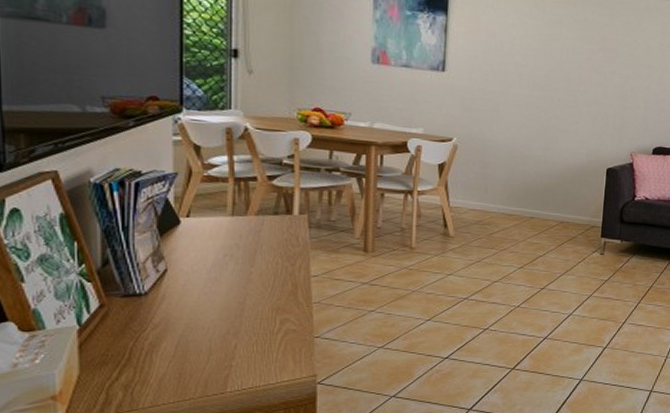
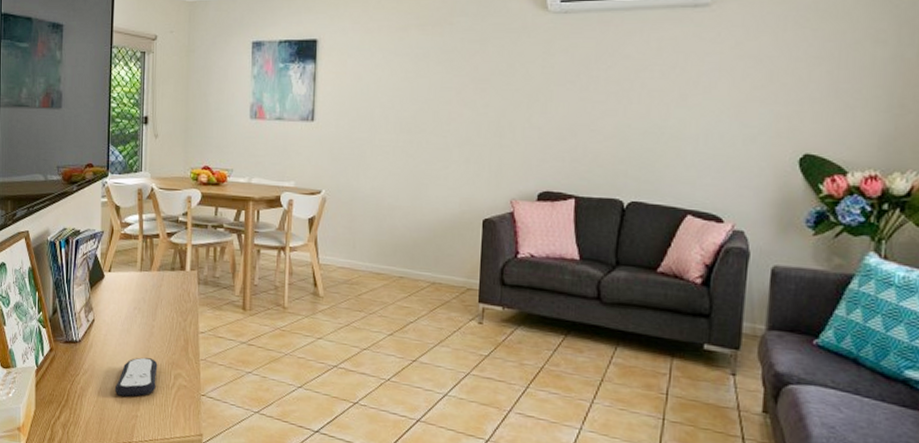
remote control: none [199,305,258,347] -> present [114,357,158,397]

